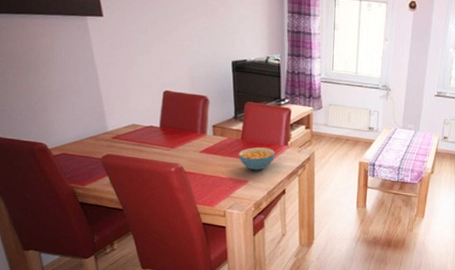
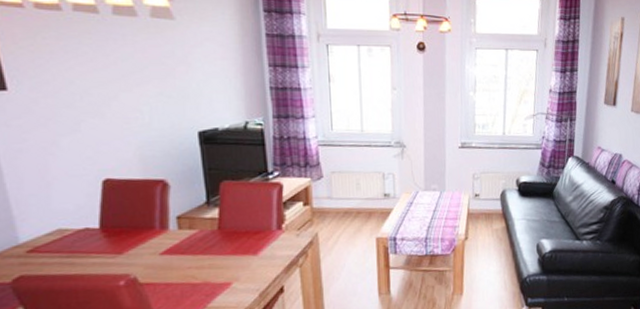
cereal bowl: present [238,147,276,171] -> none [214,236,267,268]

